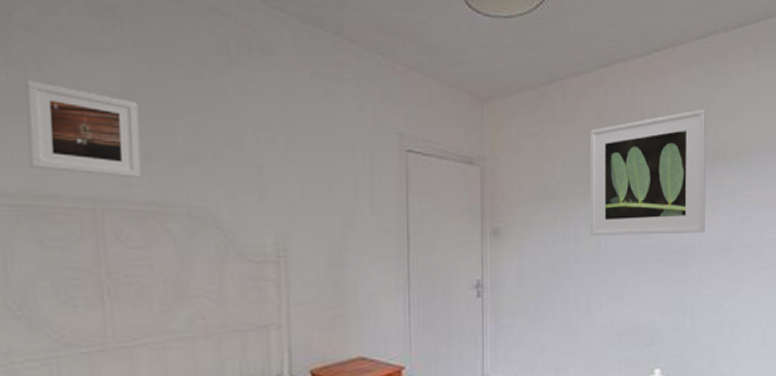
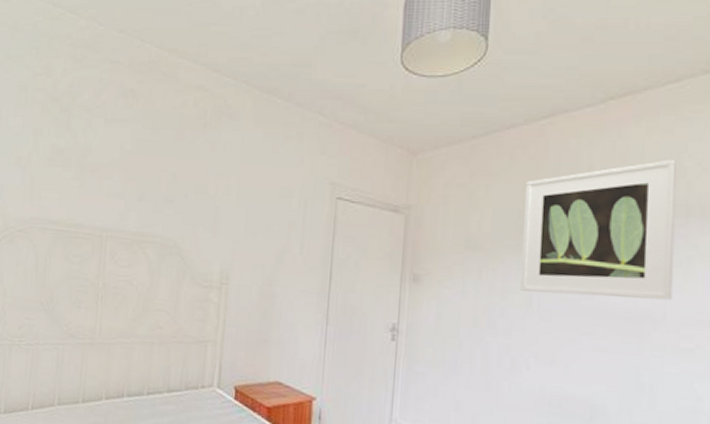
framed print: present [24,79,142,178] -> none [69,143,140,214]

